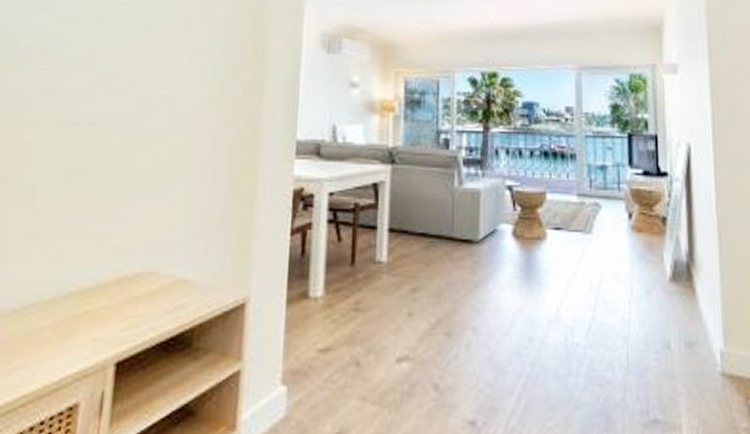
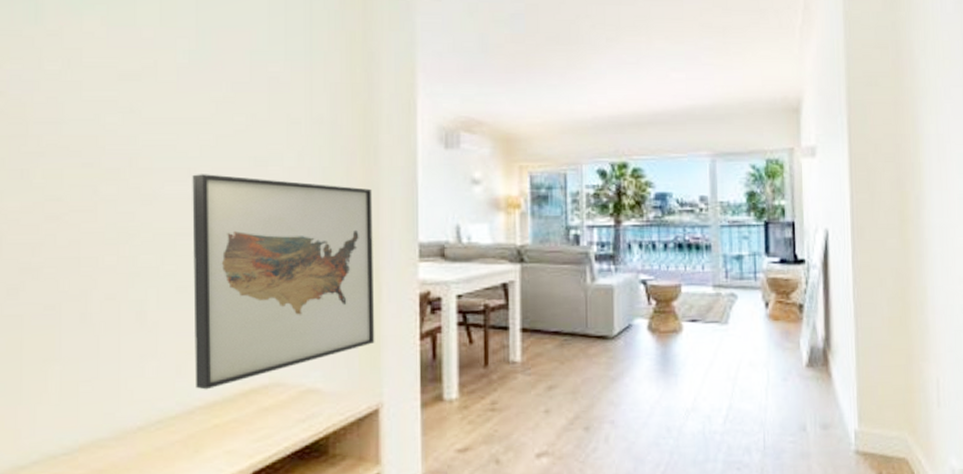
wall art: none [72,68,257,275] -> present [192,174,375,390]

